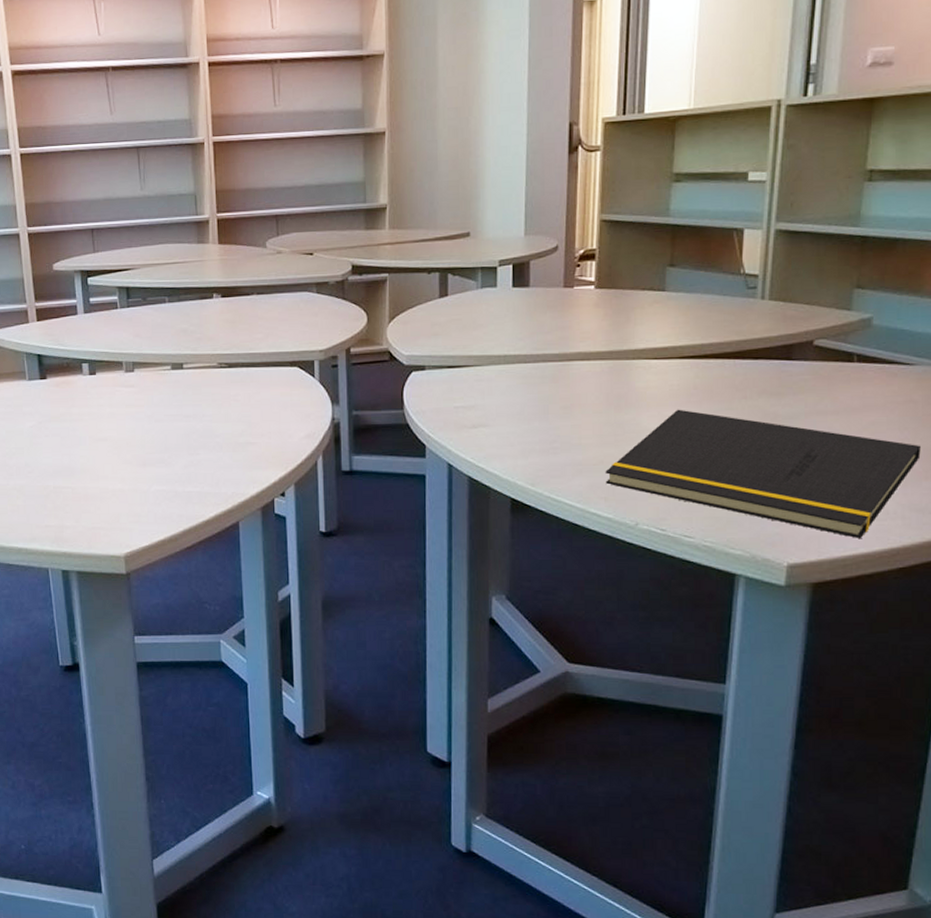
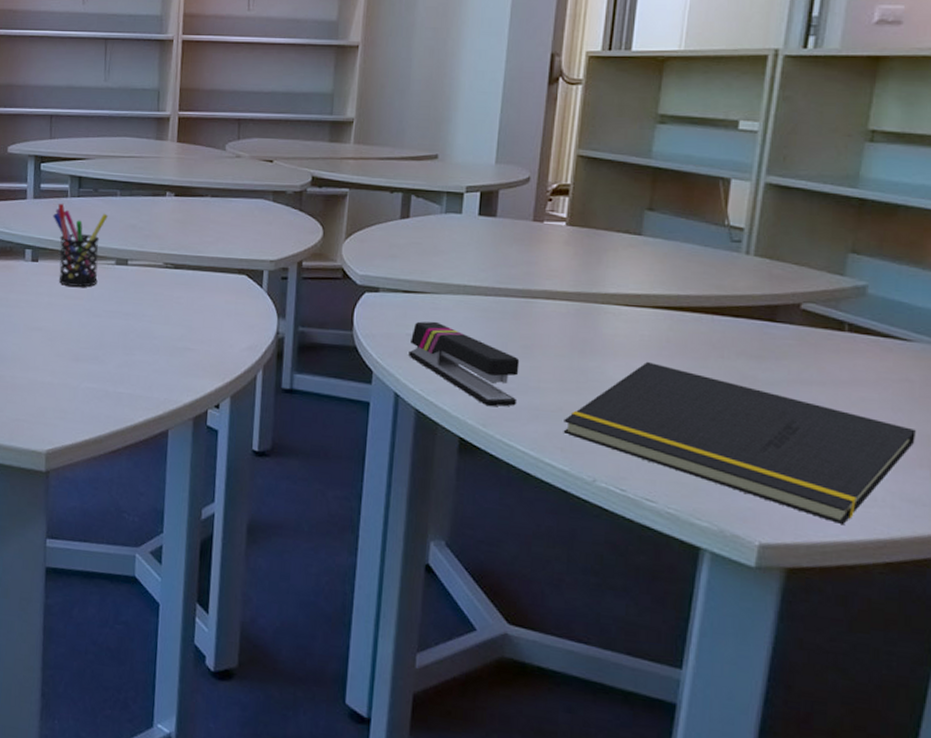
pen holder: none [105,315,159,395] -> present [53,203,108,287]
stapler: none [458,392,562,467] -> present [408,321,520,407]

